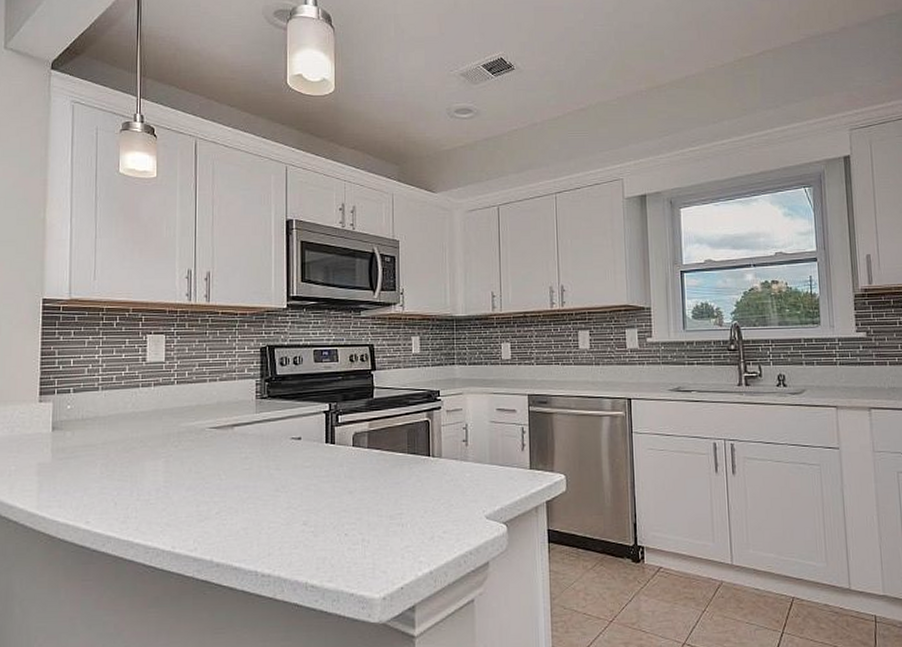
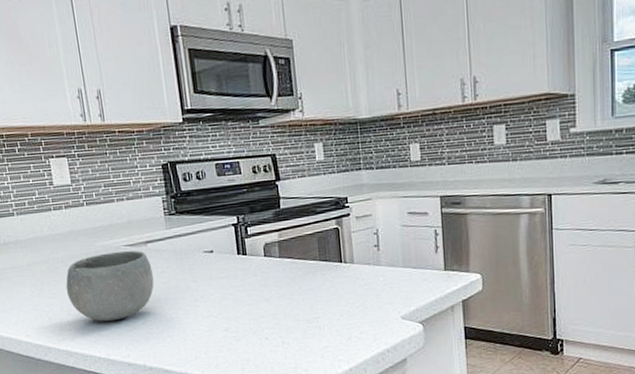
bowl: none [139,433,235,510] -> present [65,250,154,322]

